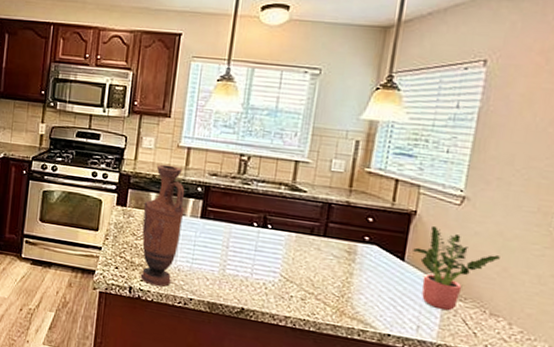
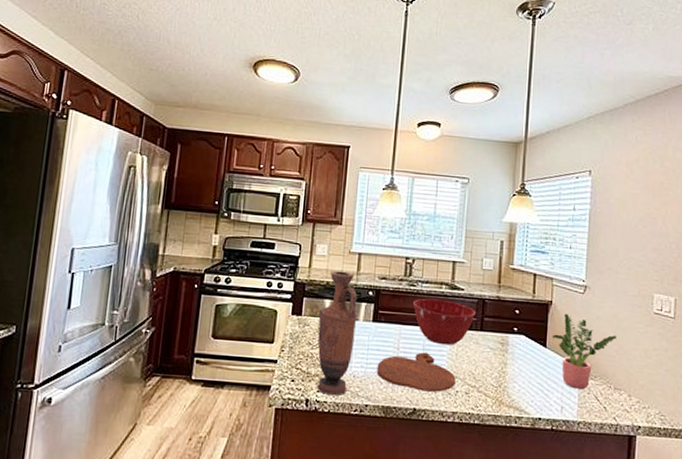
cutting board: none [203,252,291,295] -> present [376,352,456,392]
mixing bowl: none [246,198,319,249] -> present [413,298,475,346]

